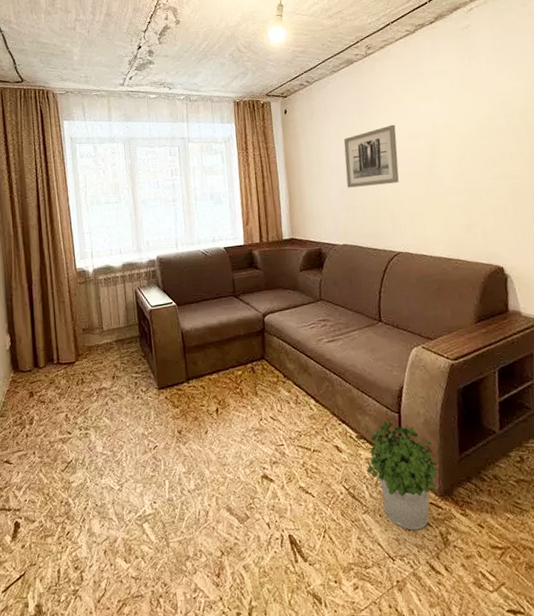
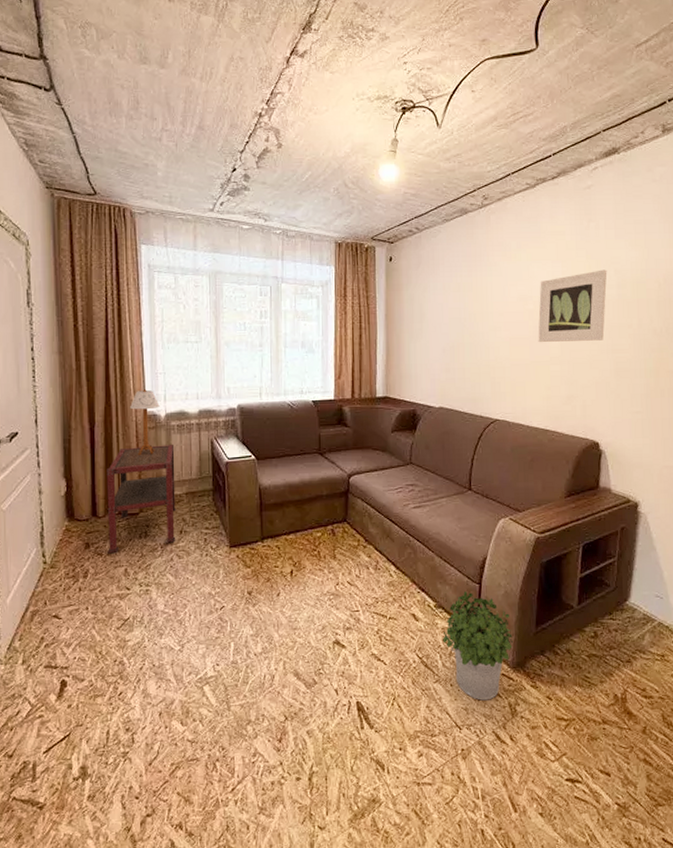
side table: none [44,296,110,401] -> present [106,444,177,554]
table lamp: none [62,248,88,309] -> present [130,389,160,456]
wall art: present [343,124,399,188] -> none [448,284,505,348]
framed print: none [428,101,497,176] -> present [538,269,607,343]

